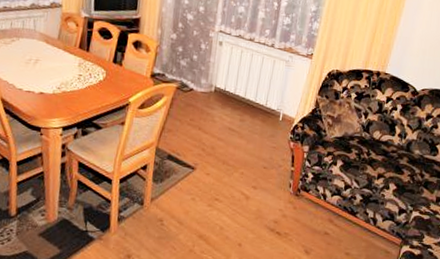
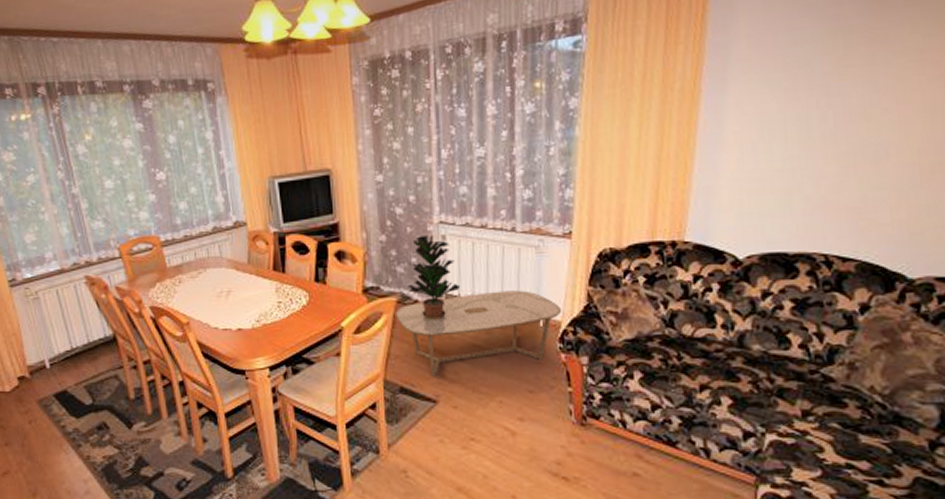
coffee table: none [173,89,297,149] -> present [395,290,562,377]
potted plant: none [187,39,227,106] -> present [408,235,460,320]

